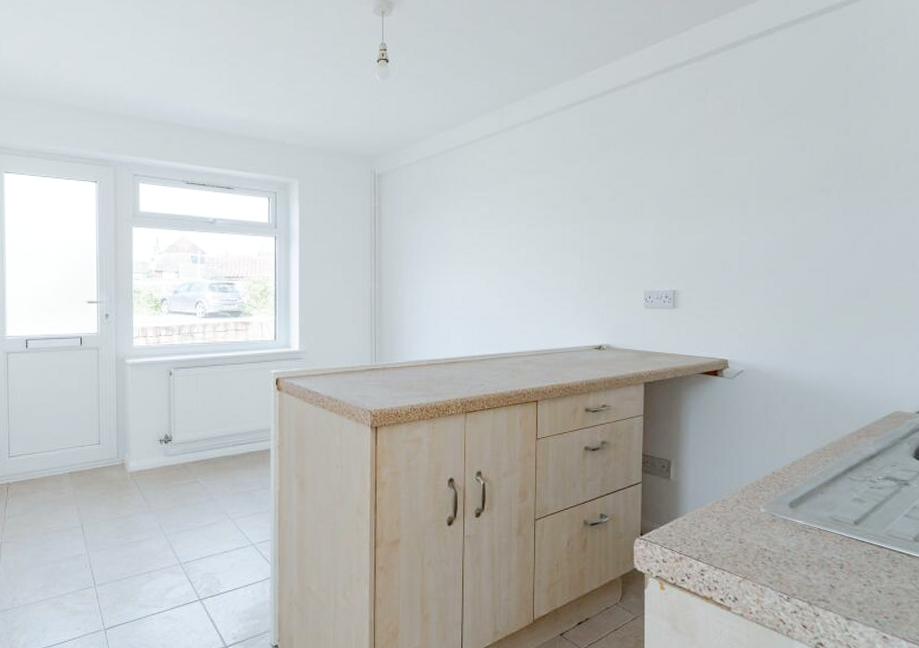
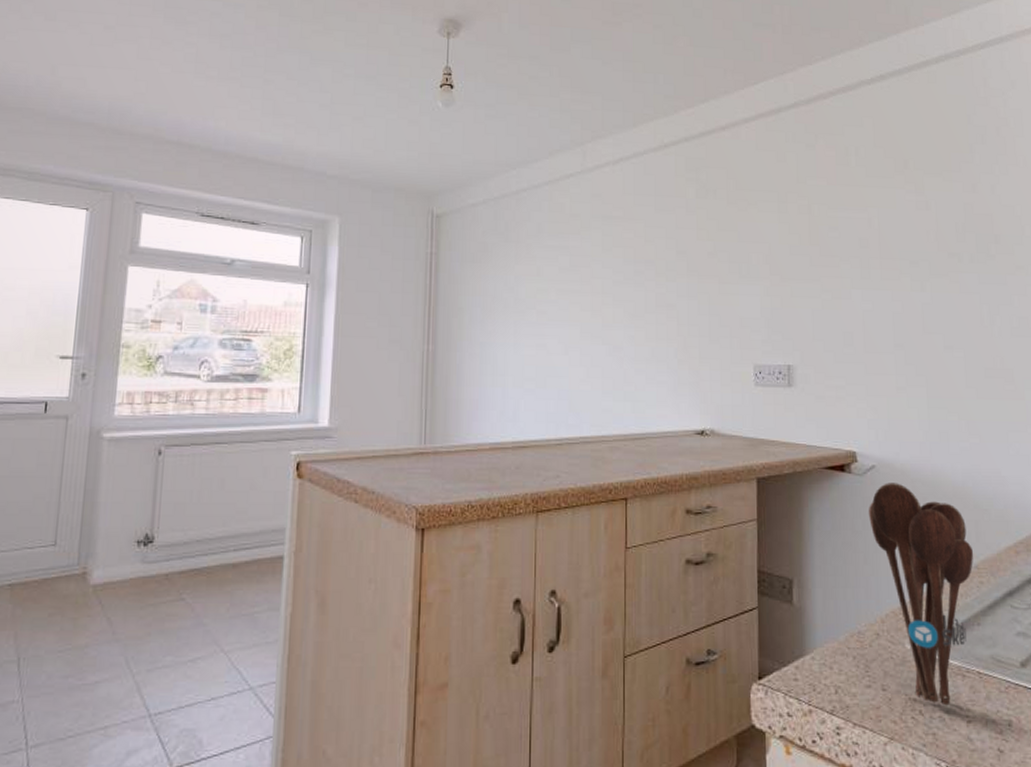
utensil holder: none [735,384,822,554] -> present [868,483,974,706]

